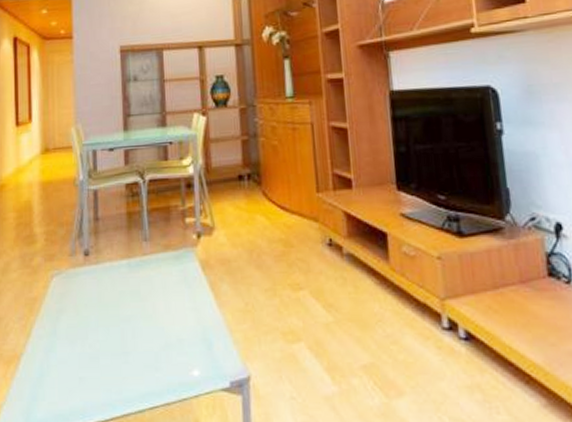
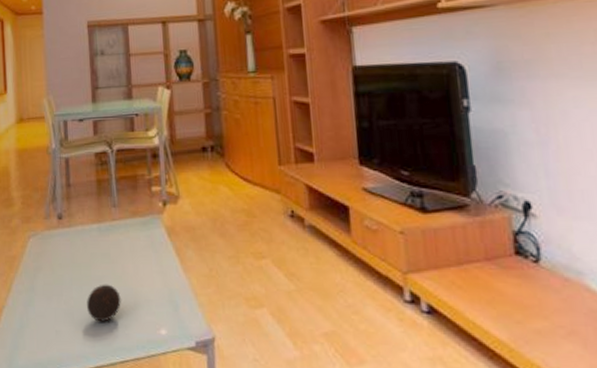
decorative ball: none [114,324,151,366] -> present [87,284,121,322]

